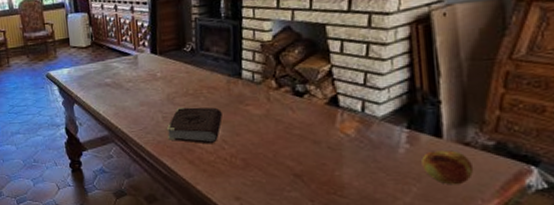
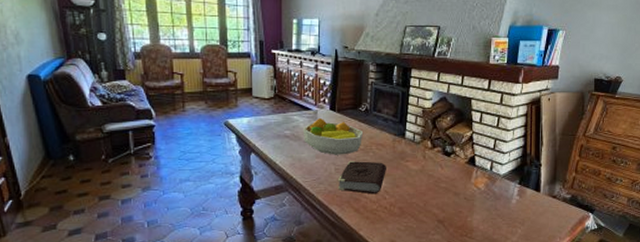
fruit bowl: none [123,62,191,102] -> present [302,117,364,155]
fruit: present [421,150,474,185] -> none [526,201,557,228]

